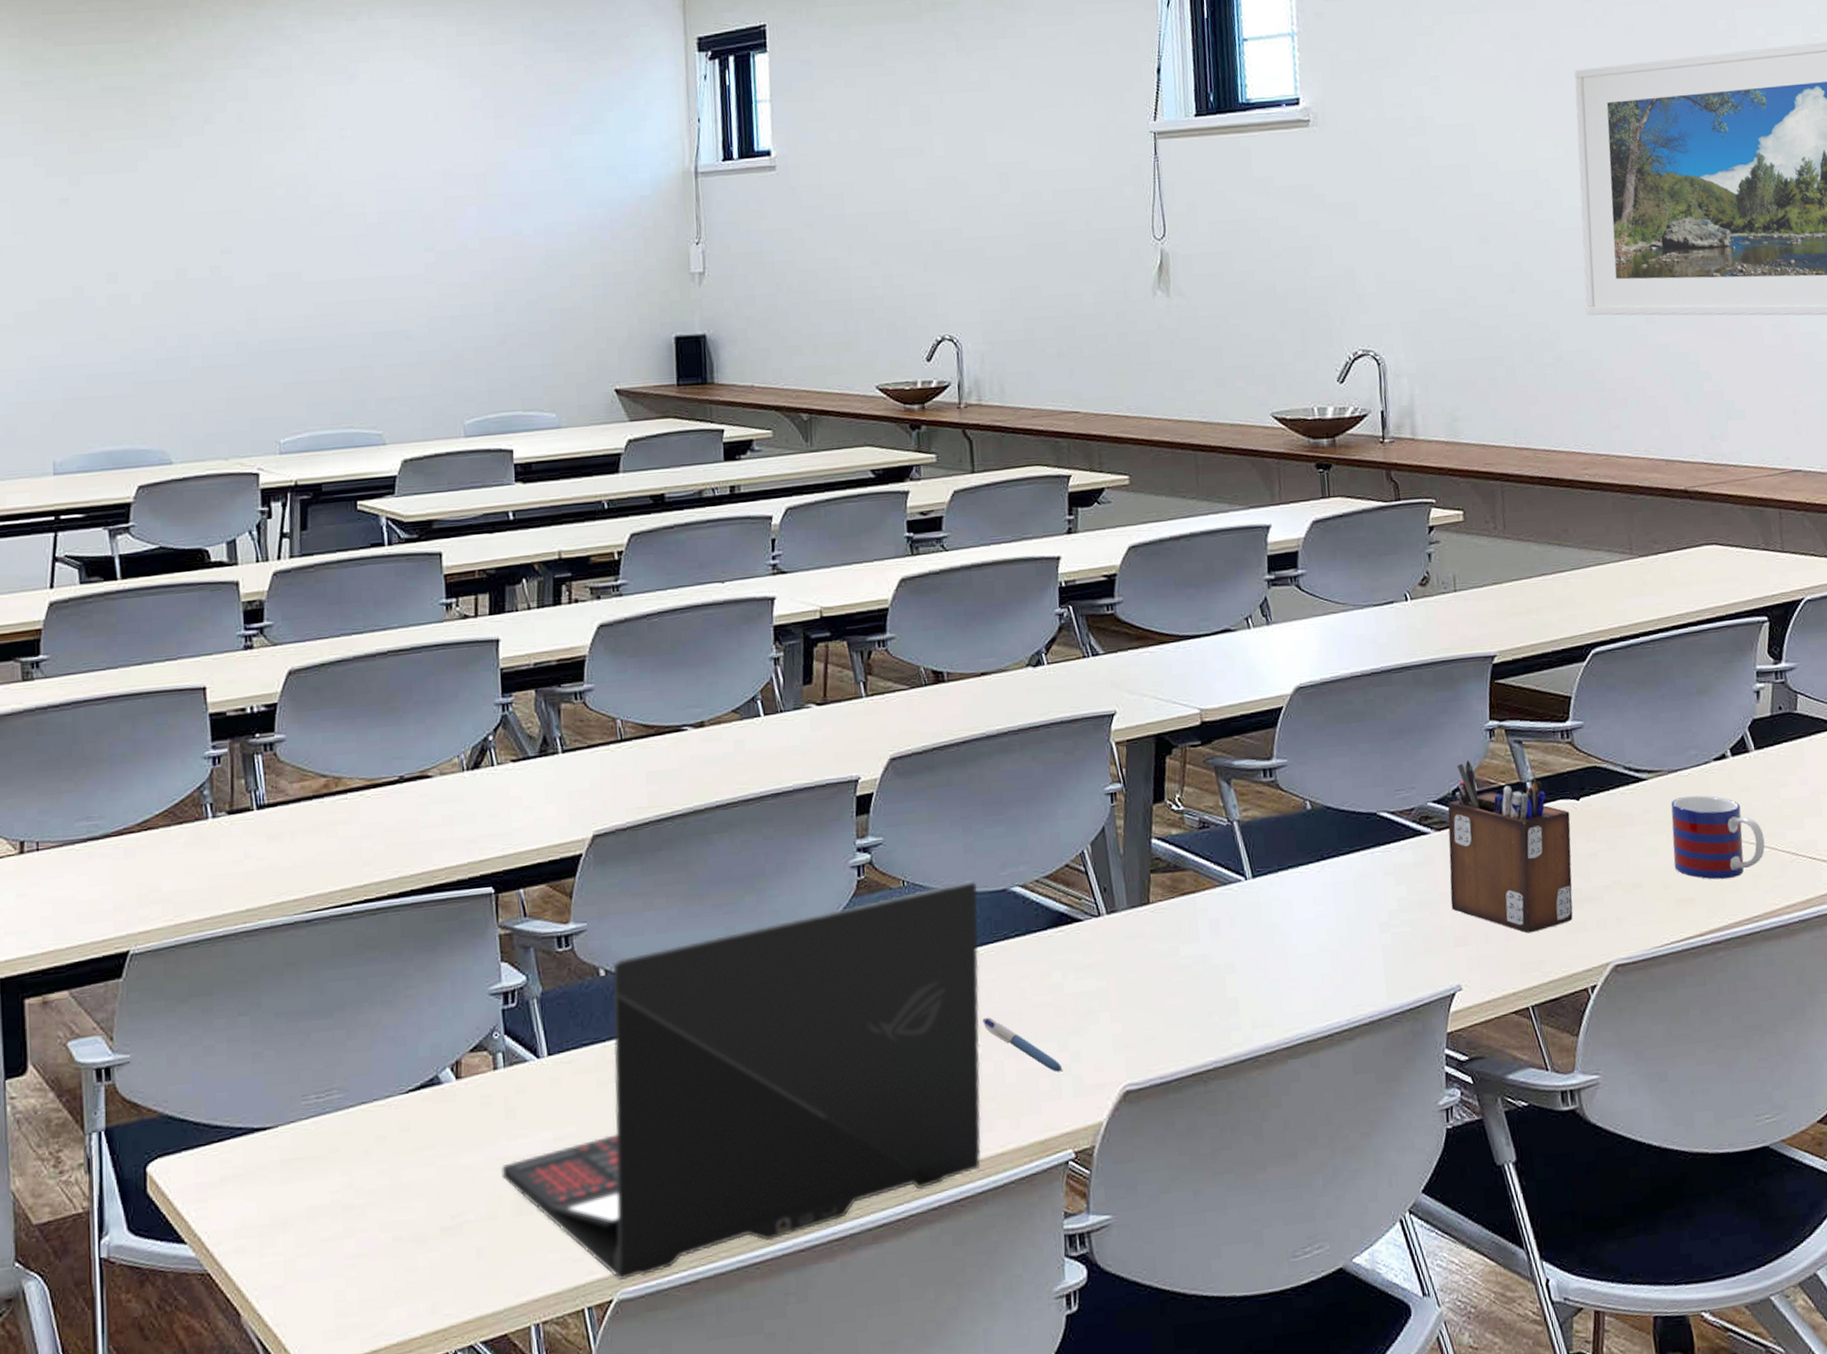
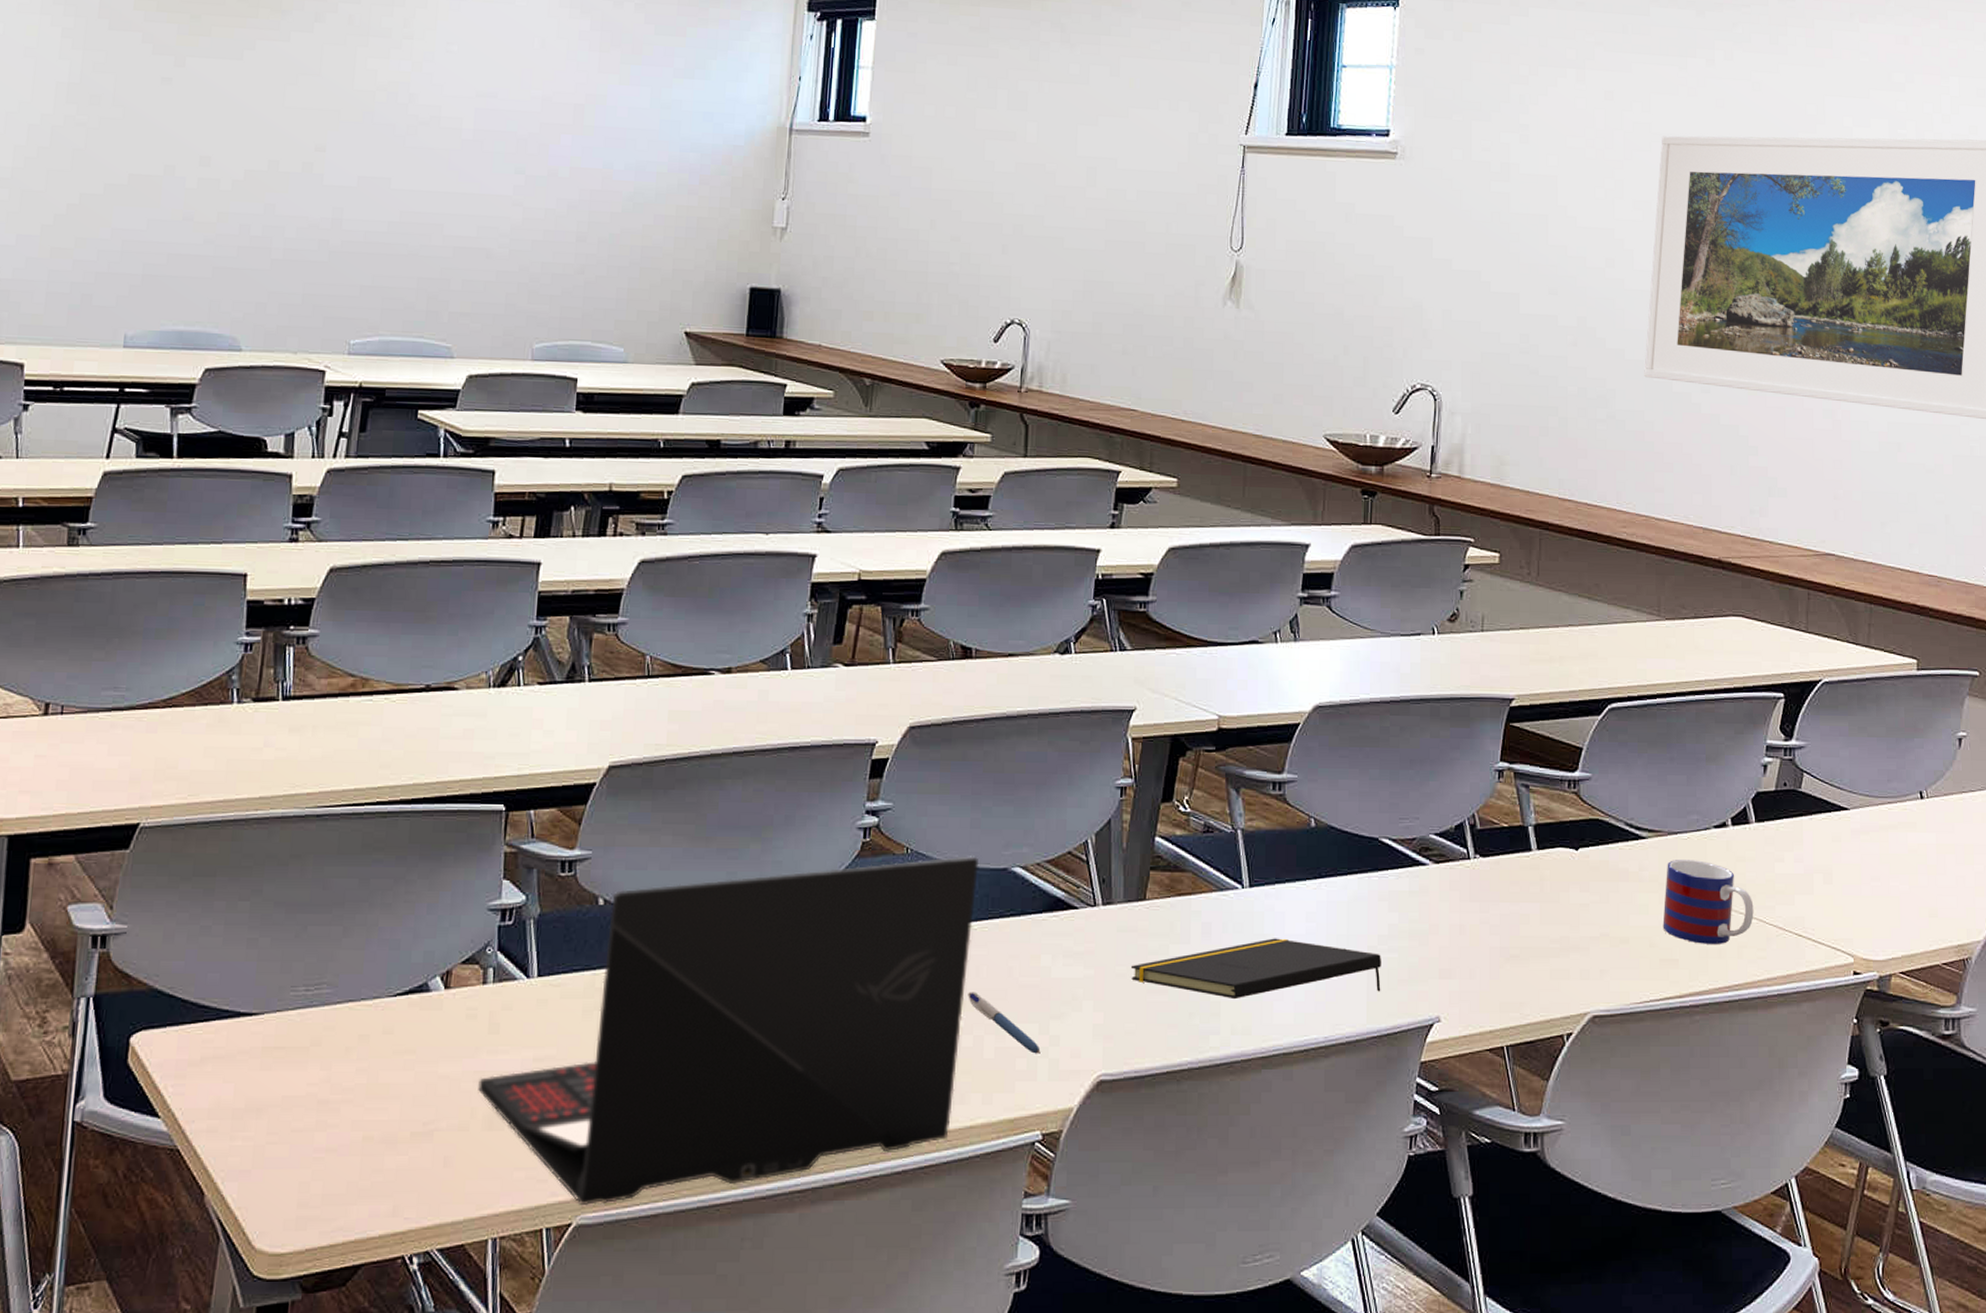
notepad: none [1142,925,1398,993] -> present [1130,938,1381,998]
desk organizer: present [1447,759,1573,934] -> none [1440,797,1567,974]

